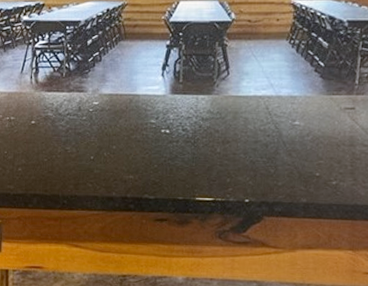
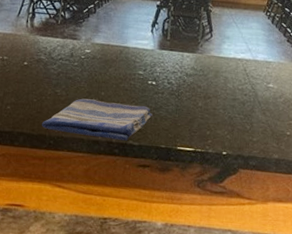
dish towel: none [54,154,168,195] -> present [42,98,153,141]

